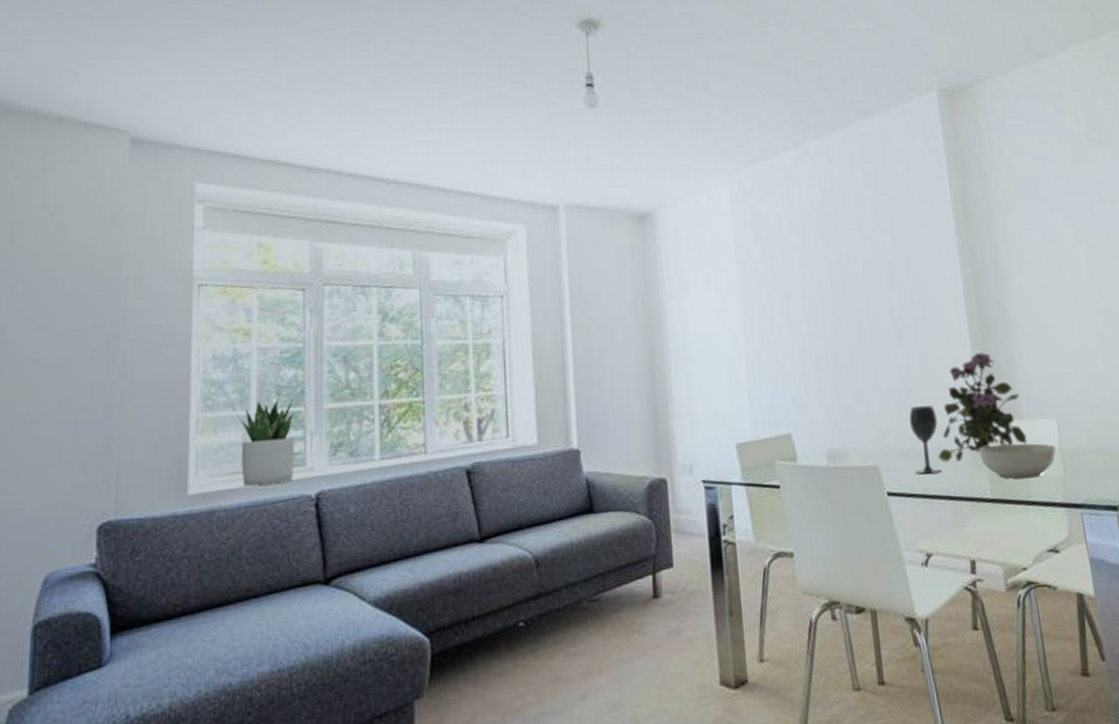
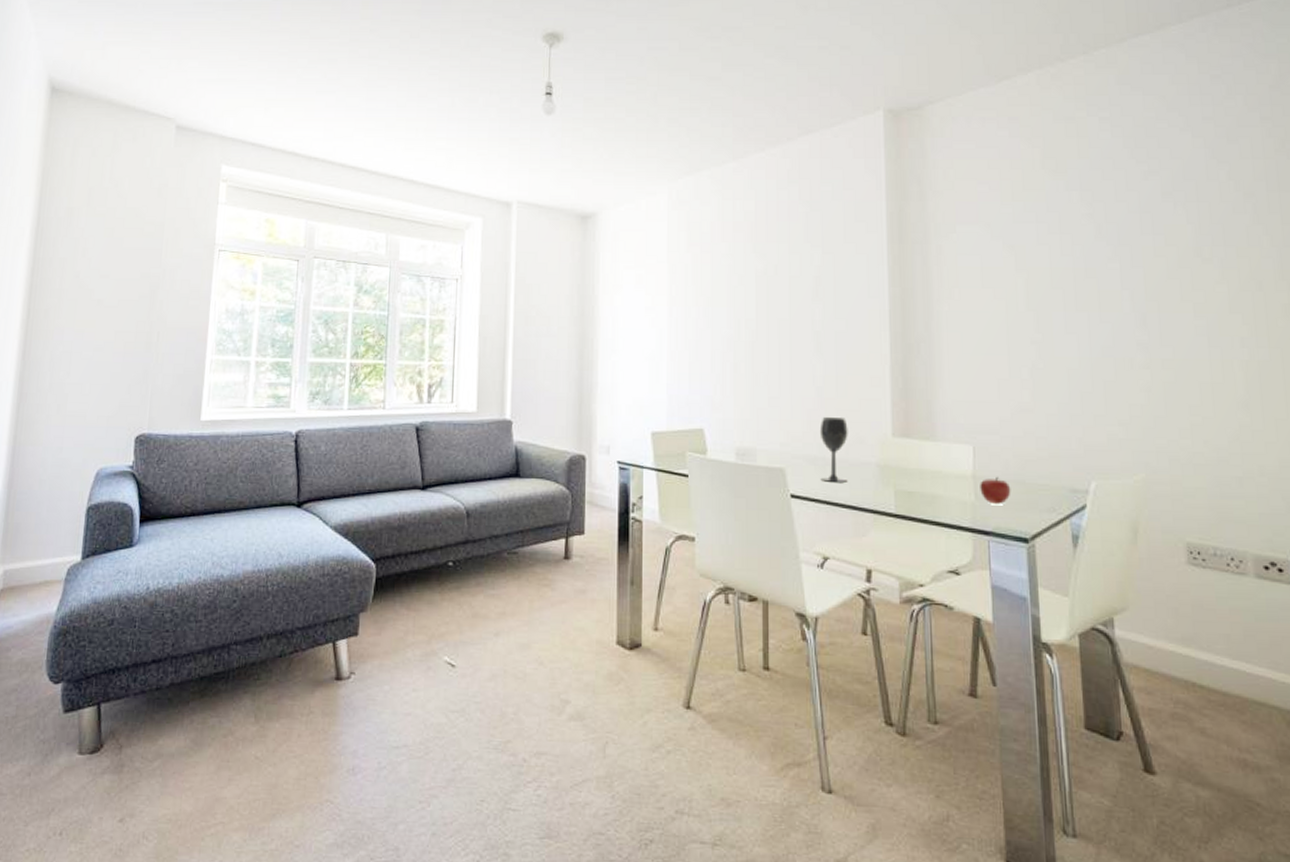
planter: present [241,398,295,486] -> none [241,349,284,419]
flower bouquet: present [937,352,1028,463] -> none [845,372,939,474]
bowl: present [978,443,1056,479] -> none [887,463,969,500]
fruit: none [1067,447,1097,477] -> present [980,476,1011,505]

